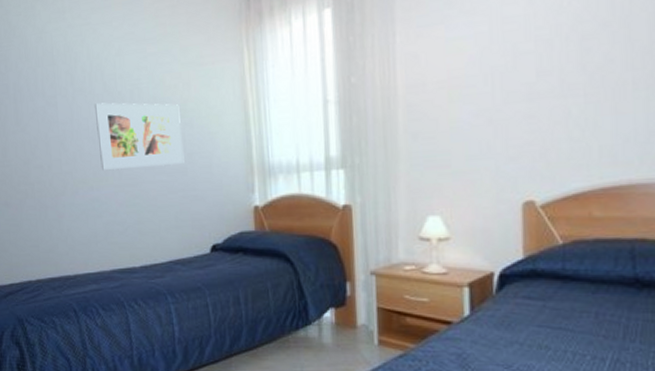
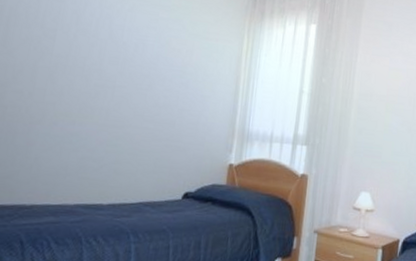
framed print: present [94,102,185,170] -> none [88,47,180,117]

